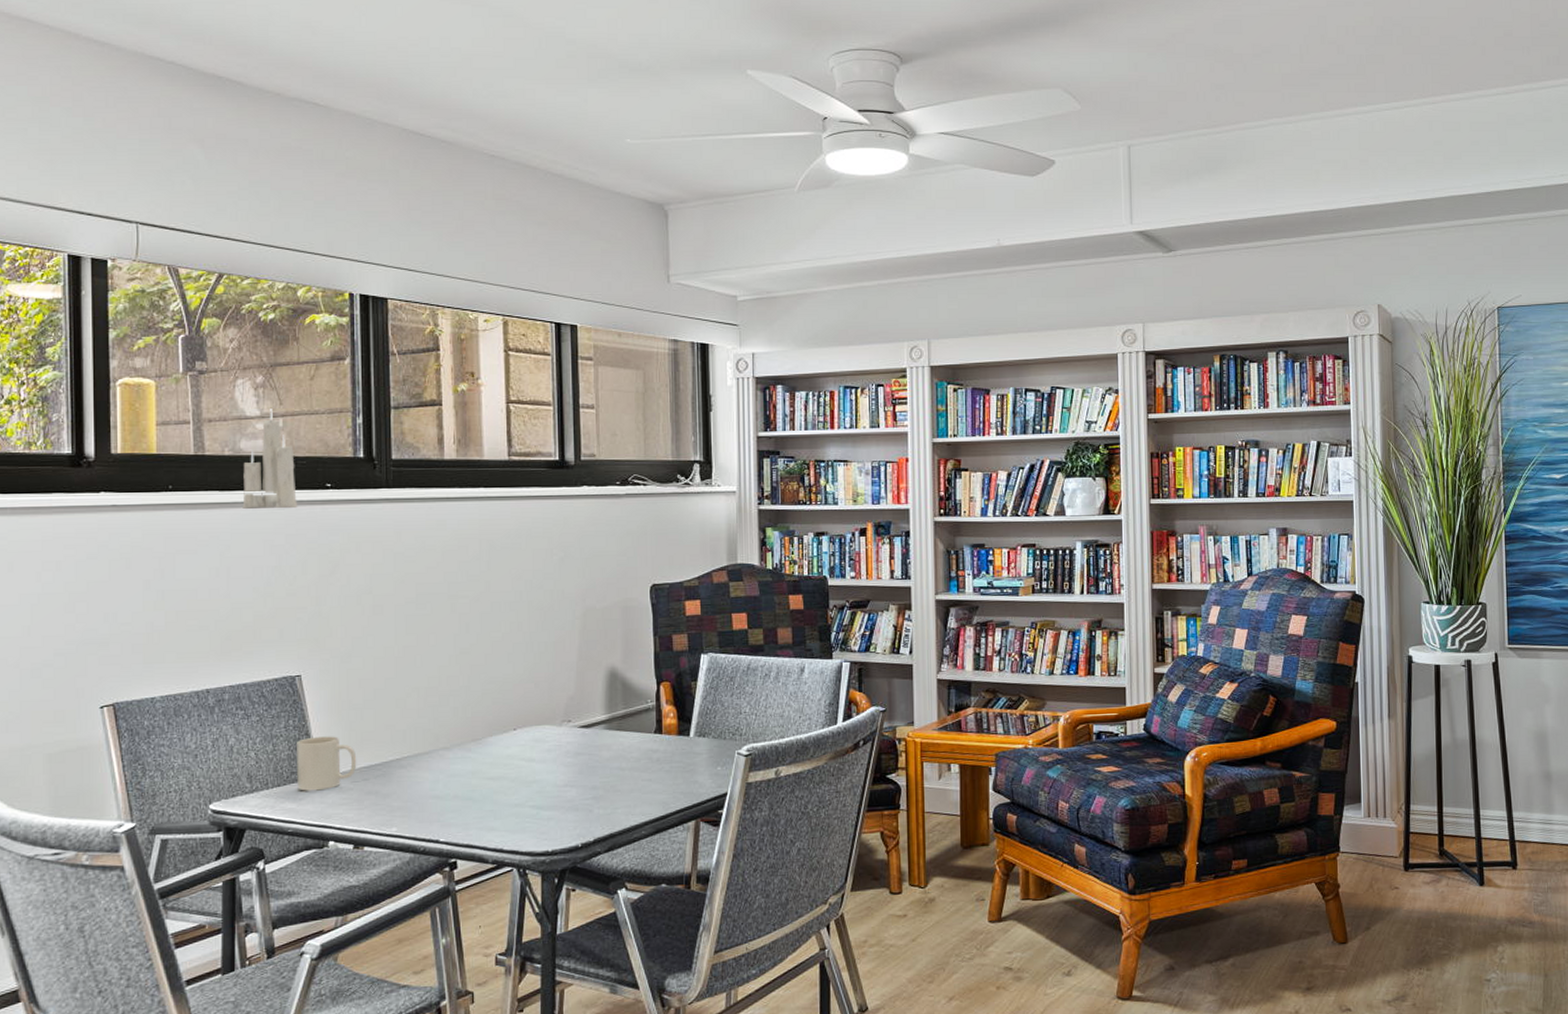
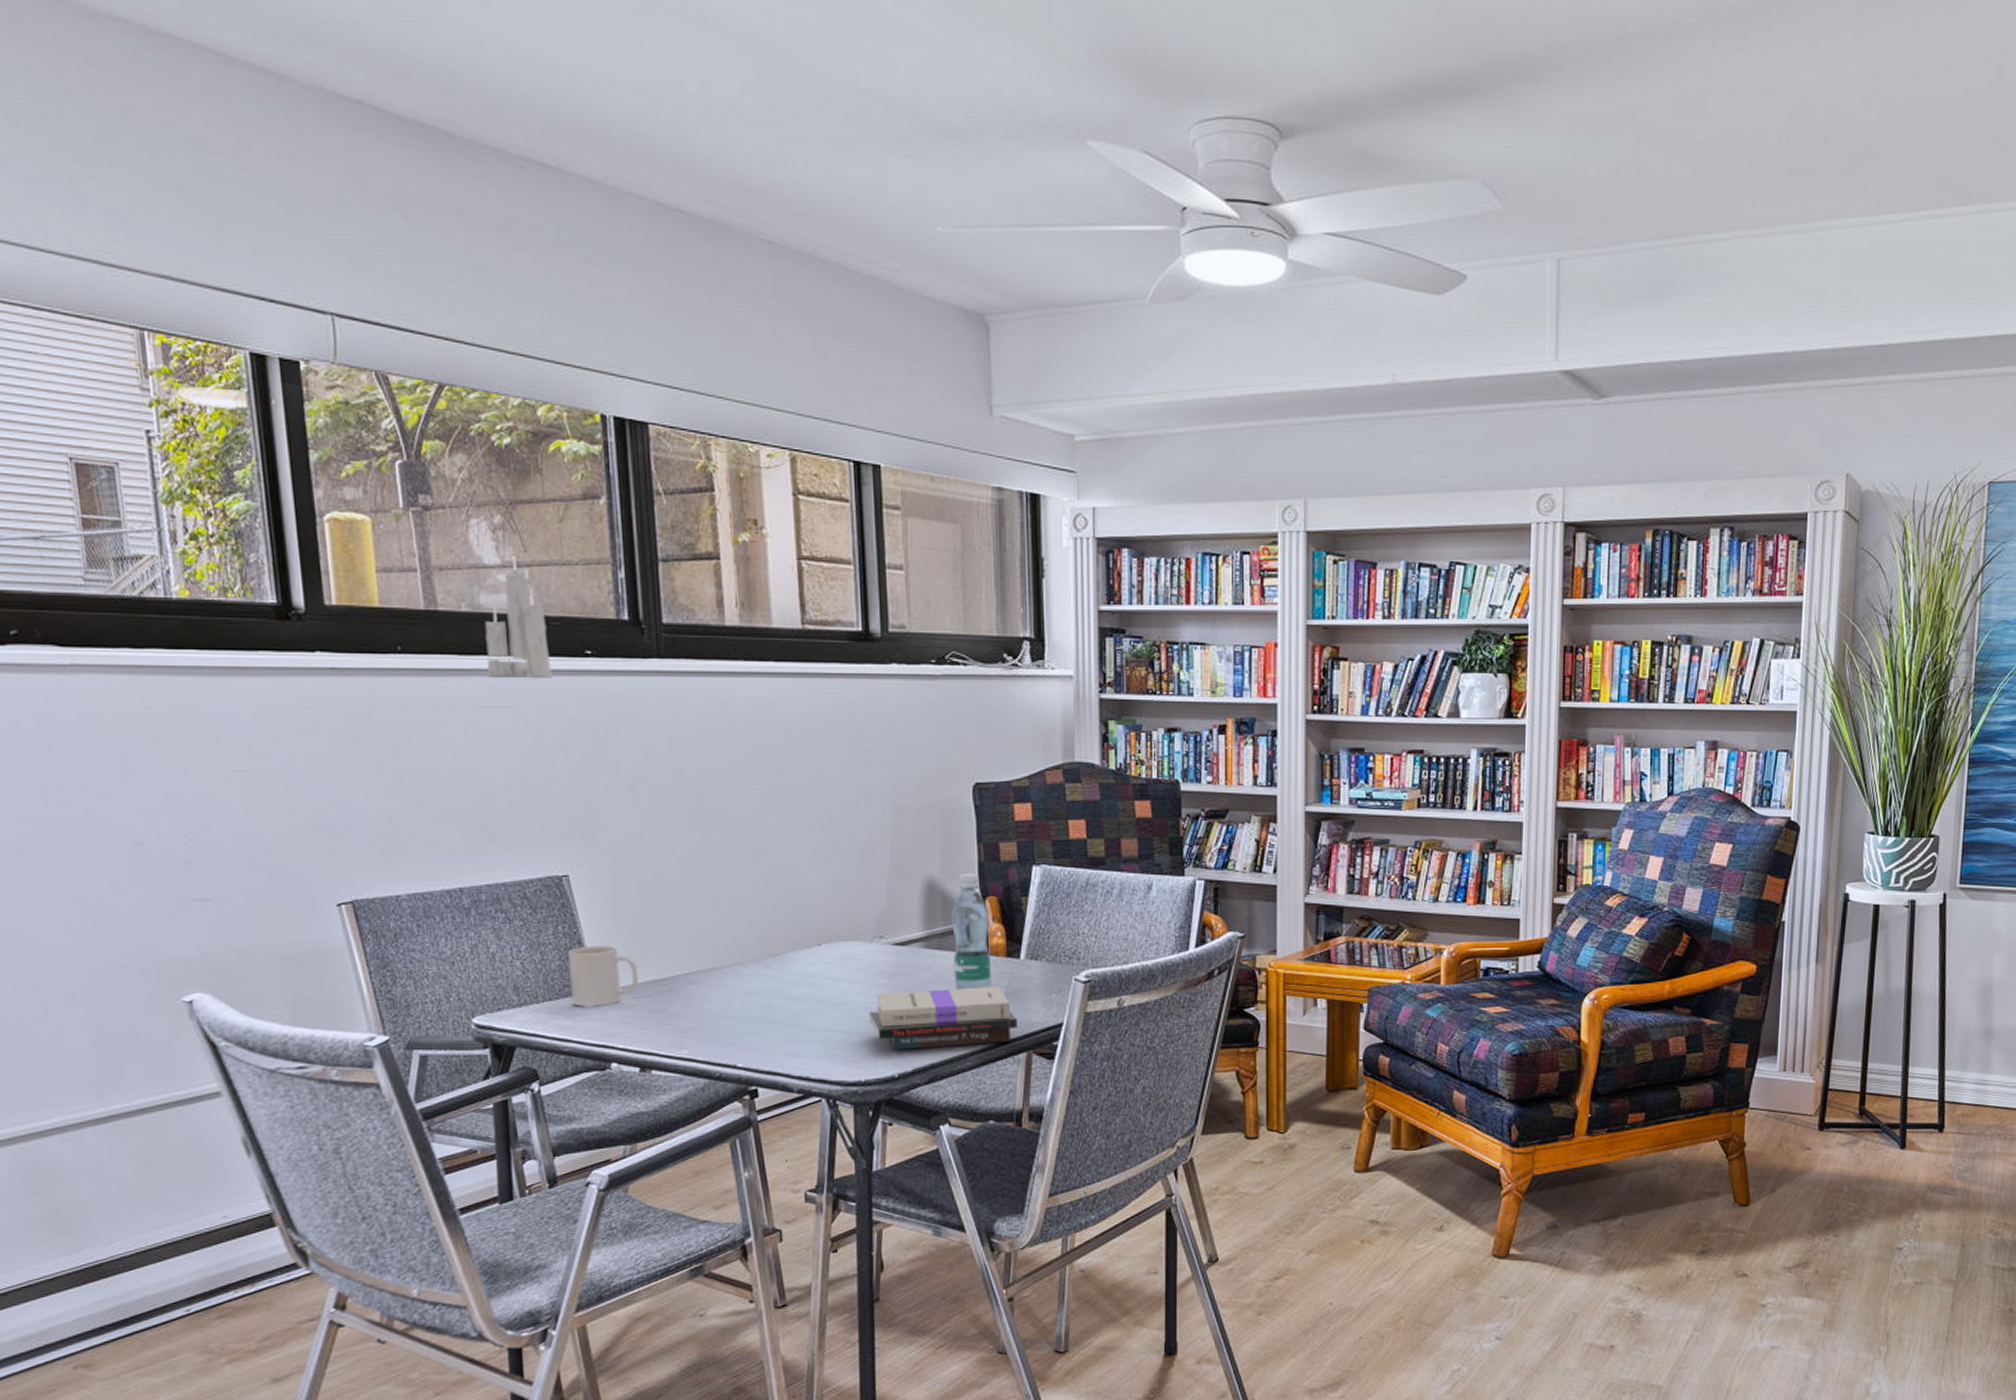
books: none [557,761,687,822] -> present [869,986,1018,1050]
bottle: none [631,662,664,766] -> present [951,873,991,990]

